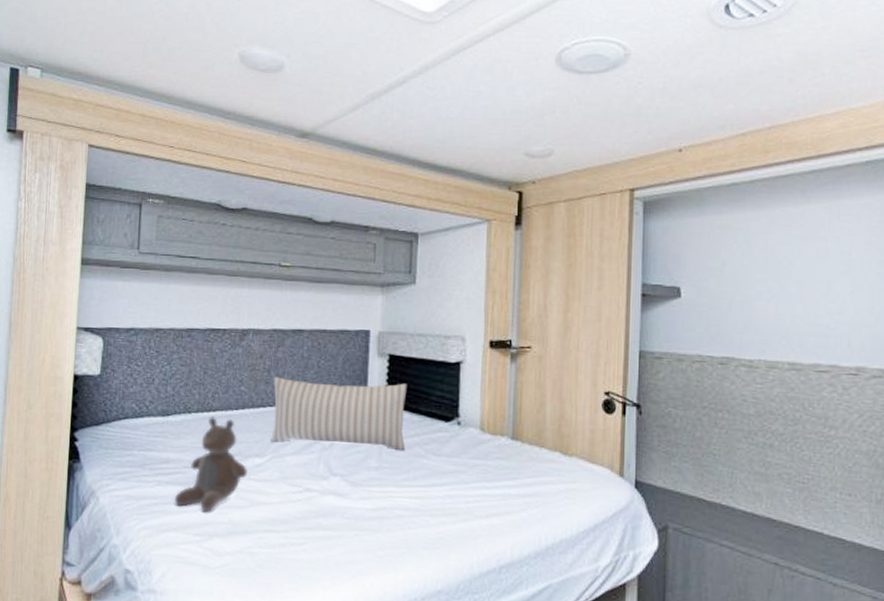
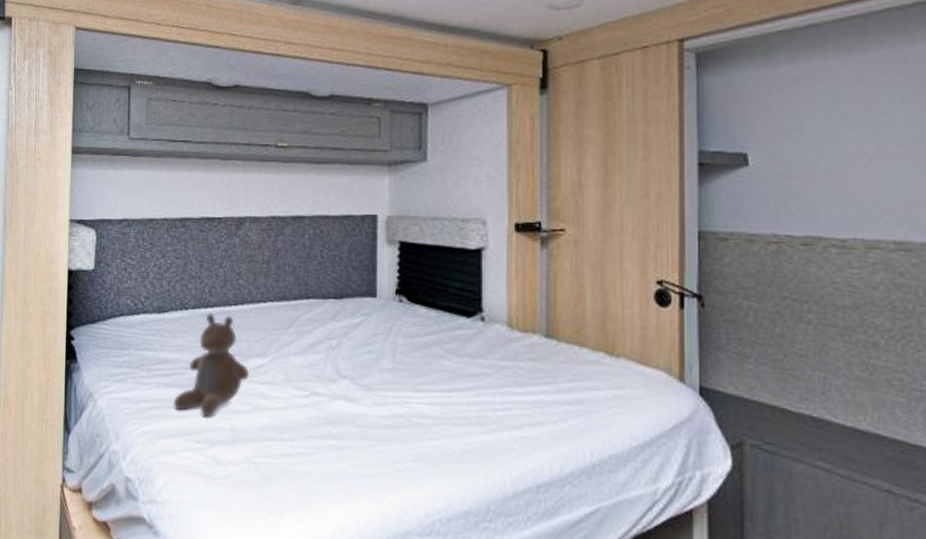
pillow: present [271,376,407,451] -> none [273,268,421,351]

